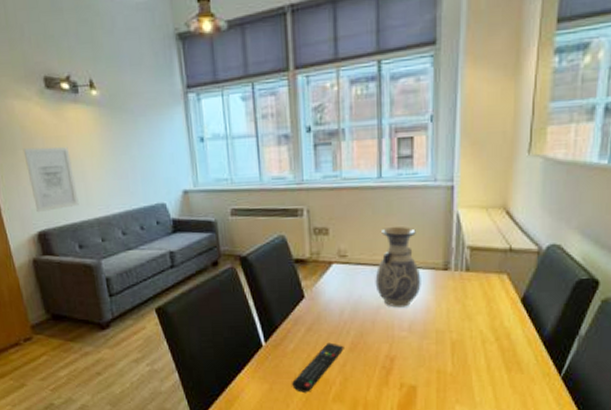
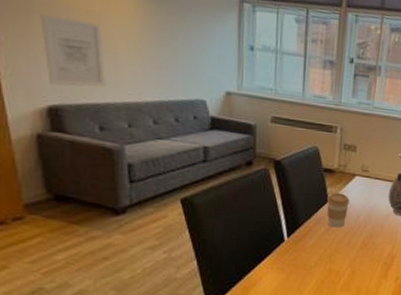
remote control: present [291,342,344,393] -> none [306,241,356,282]
coffee cup: none [303,286,330,327] -> present [327,192,350,228]

